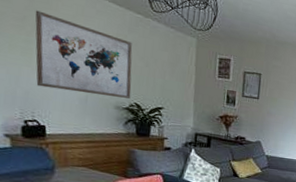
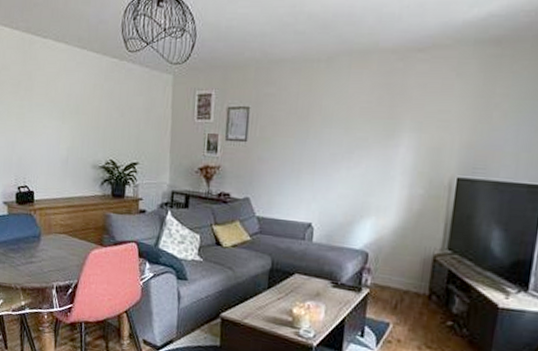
wall art: present [35,10,133,99] -> none [27,73,109,156]

